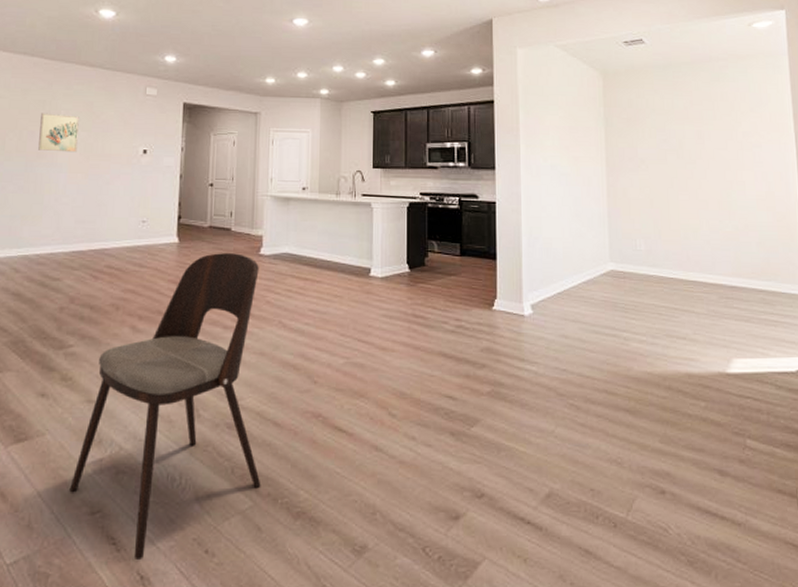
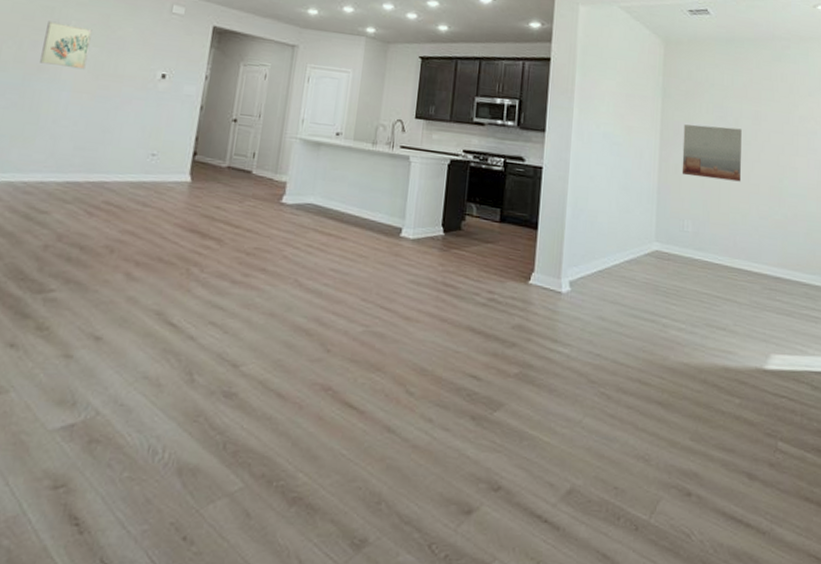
dining chair: present [69,253,261,559] -> none [31,197,279,544]
wall art: none [628,149,689,199] -> present [682,124,742,182]

